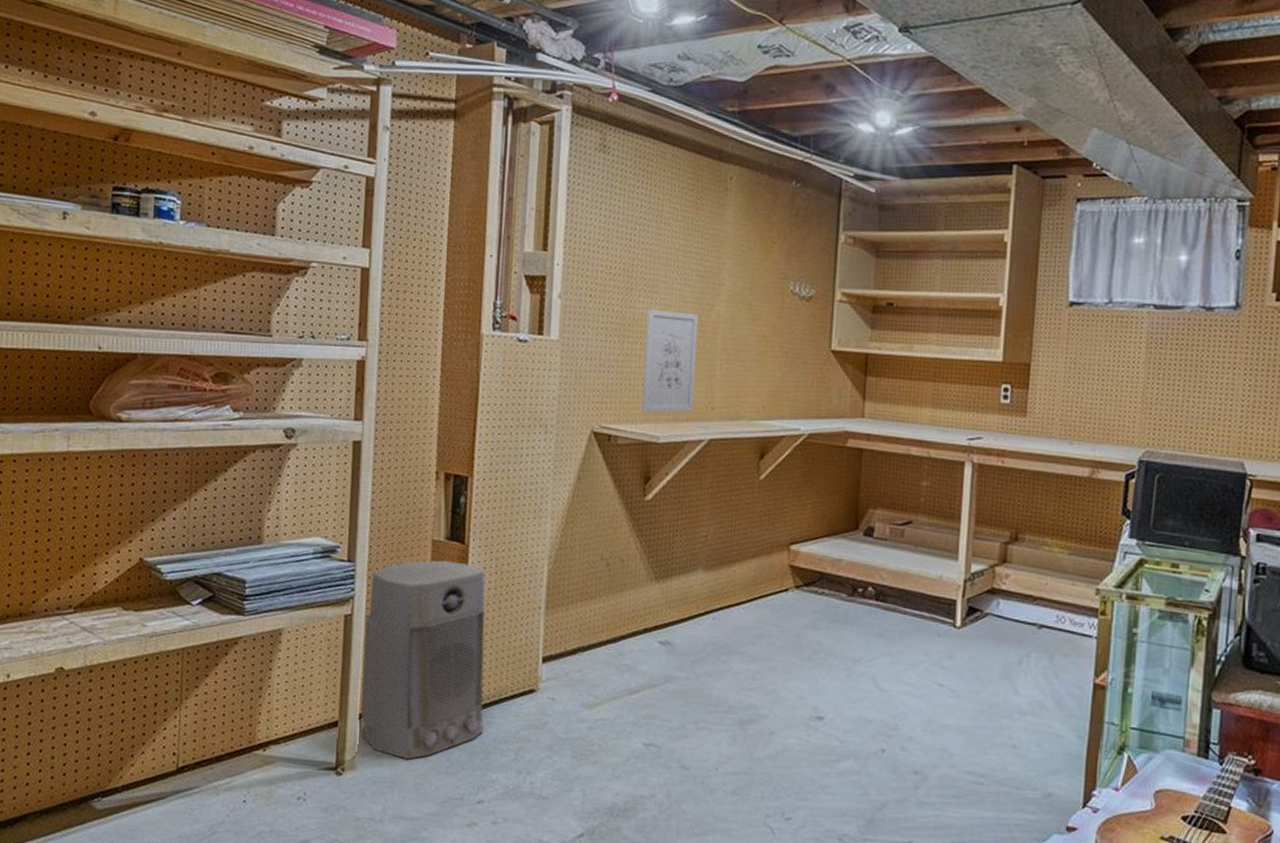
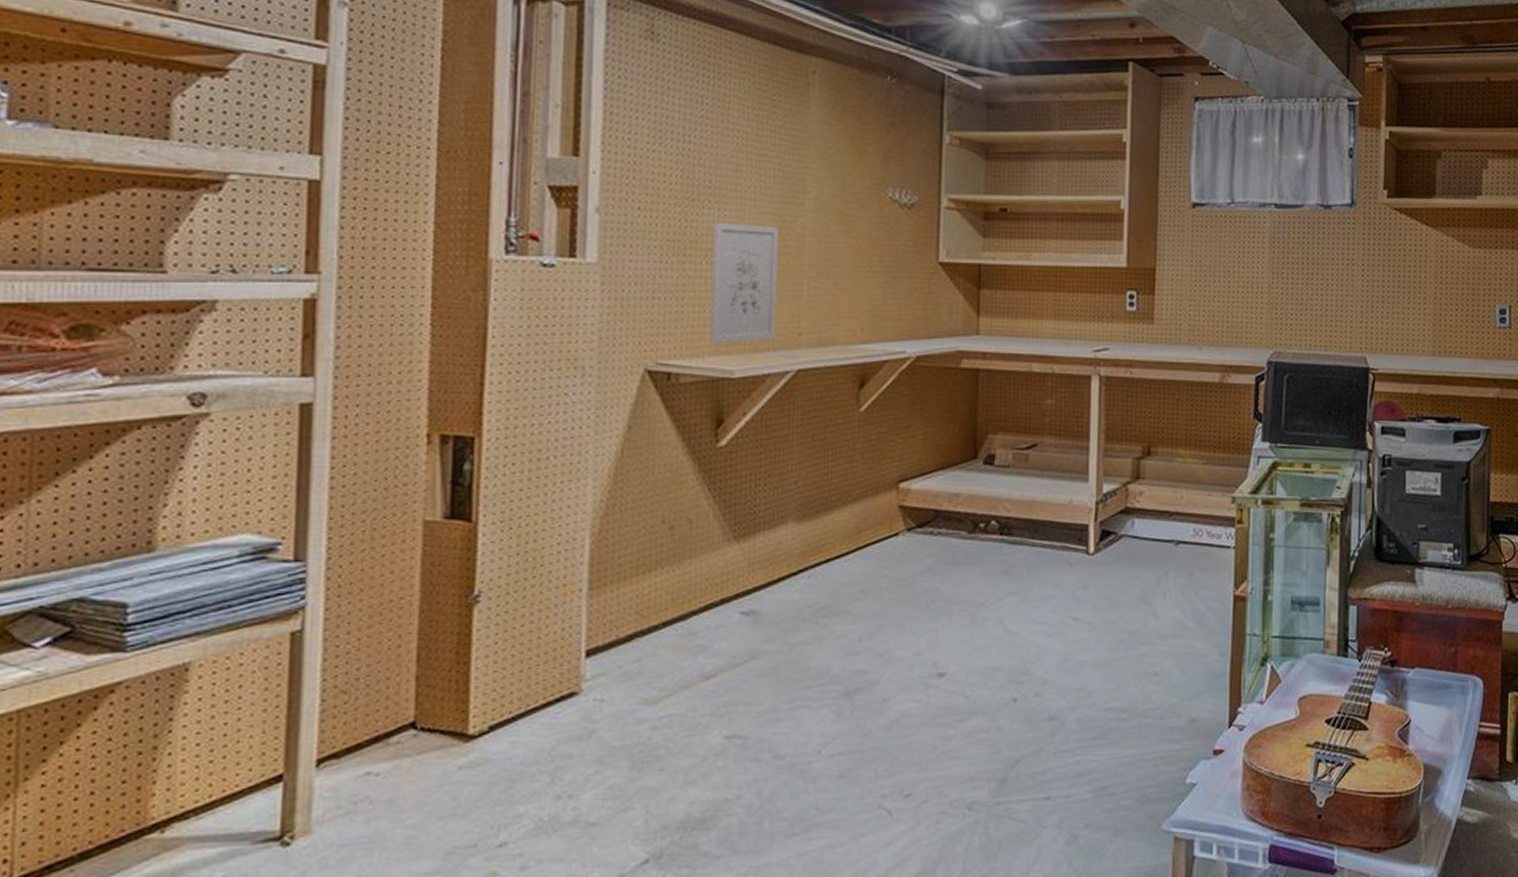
air purifier: present [360,559,485,759] -> none [318,544,505,808]

